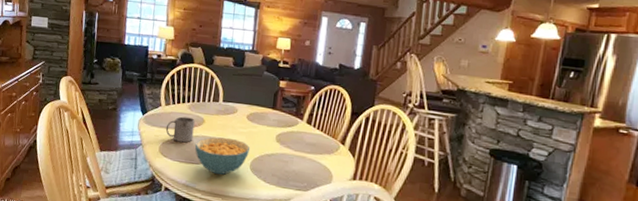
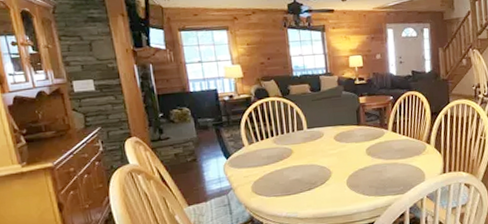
mug: present [165,116,195,143] -> none [254,151,285,178]
cereal bowl: present [194,137,251,176] -> none [288,162,344,200]

